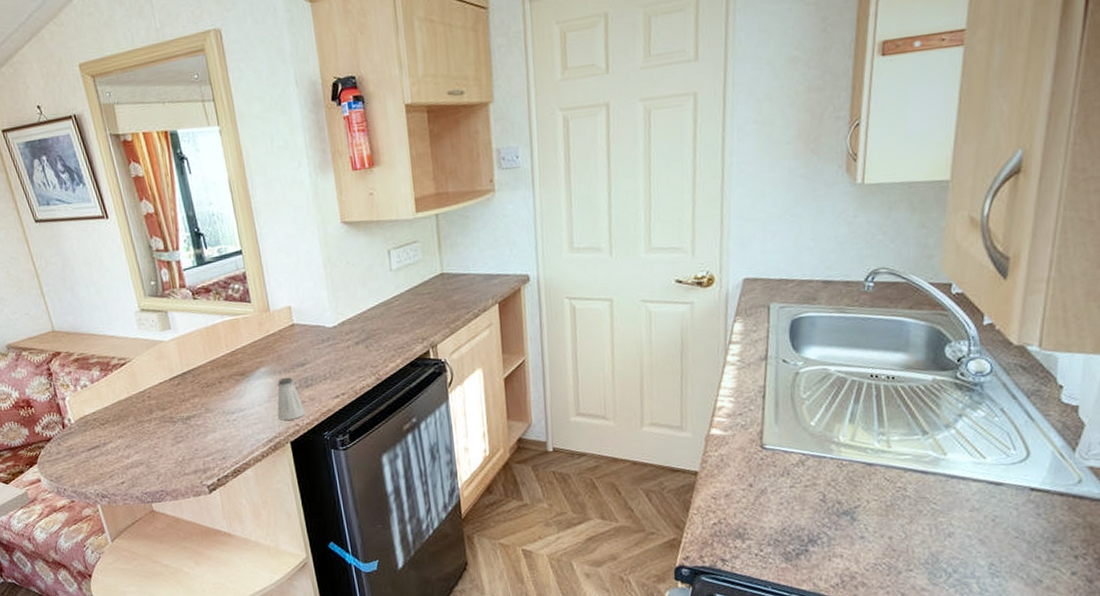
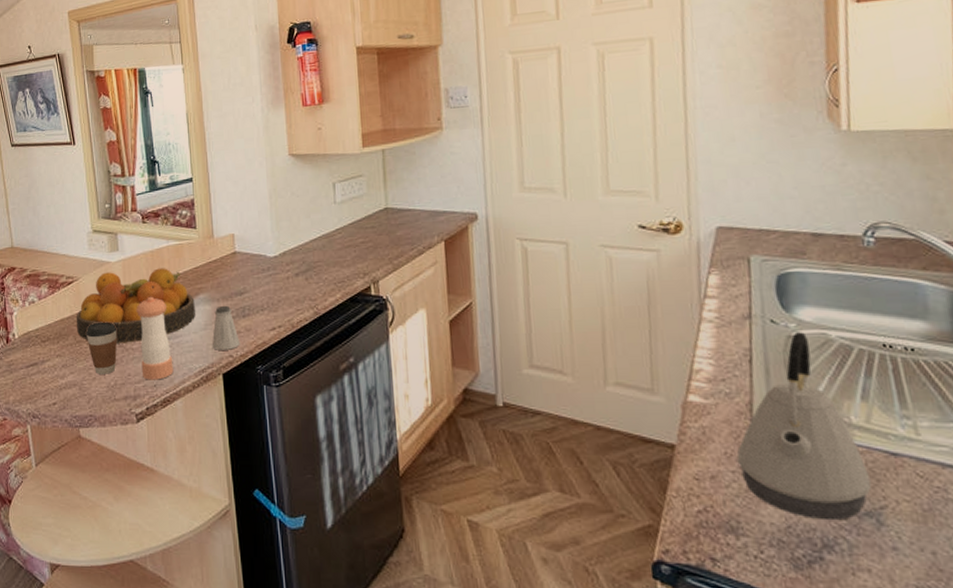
fruit bowl: none [133,344,258,421] -> present [76,268,195,344]
coffee cup: none [146,400,182,452] -> present [86,321,117,374]
pepper shaker: none [196,372,241,454] -> present [136,296,174,380]
kettle: none [747,368,850,521] -> present [736,332,872,521]

